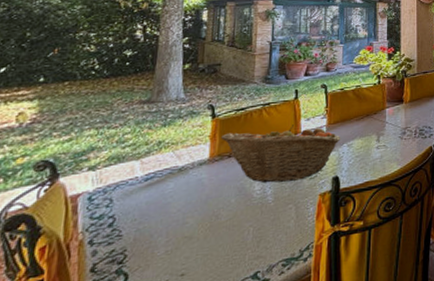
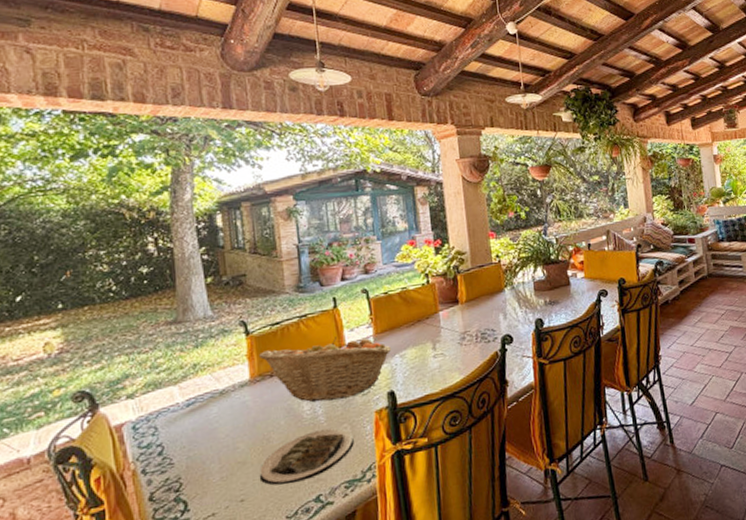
plate: none [202,208,296,261] -> present [259,428,354,486]

